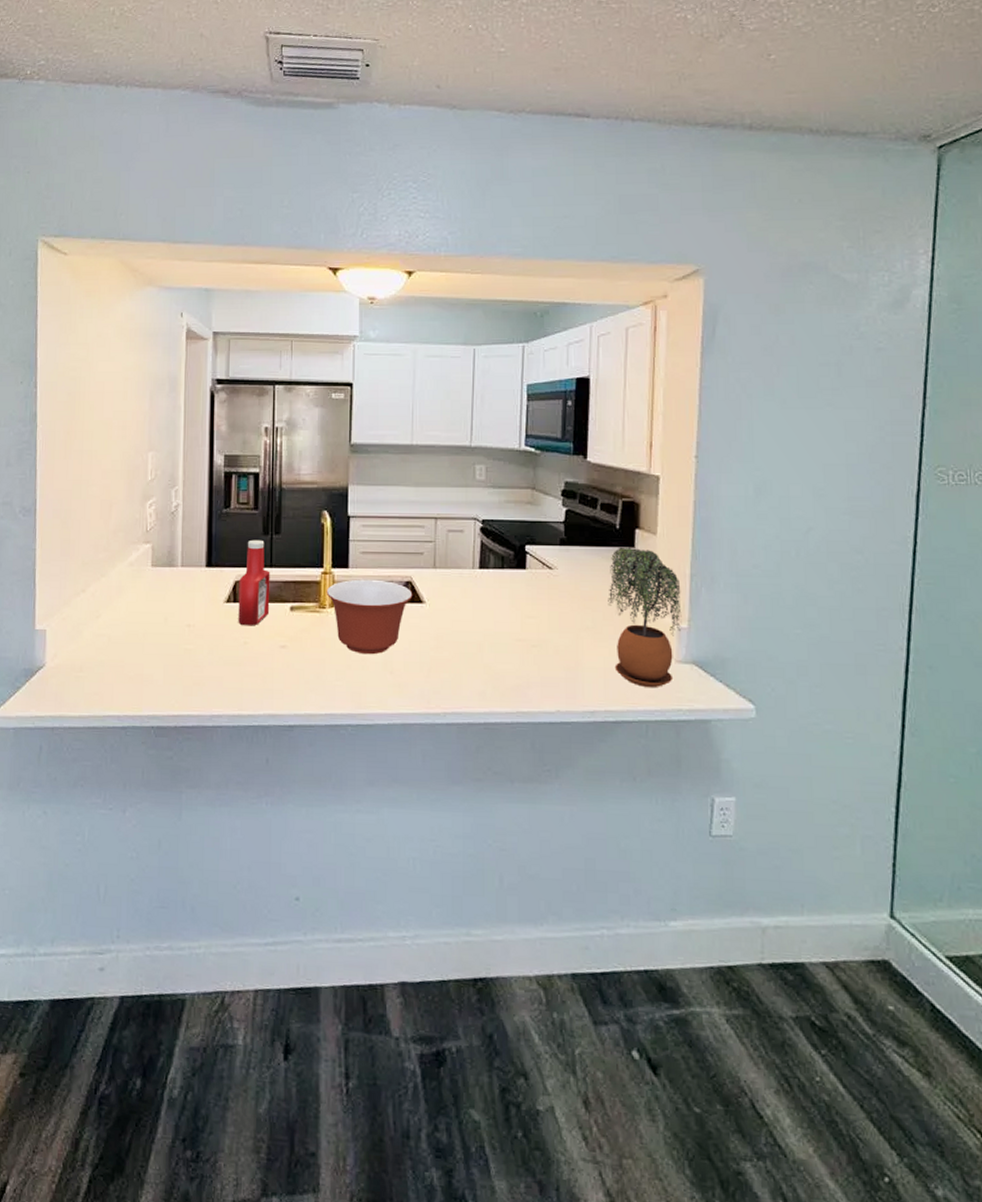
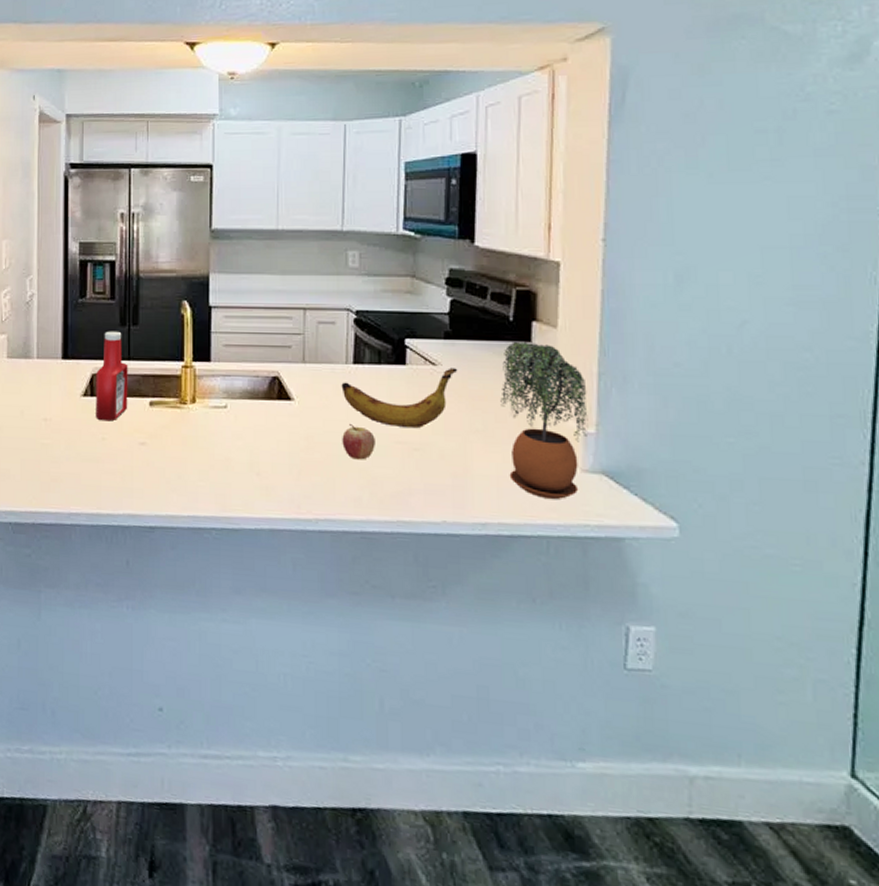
mixing bowl: present [326,579,413,655] -> none [187,373,280,455]
banana: none [468,571,572,626] -> present [341,368,458,427]
fruit: none [468,624,498,657] -> present [342,424,375,460]

